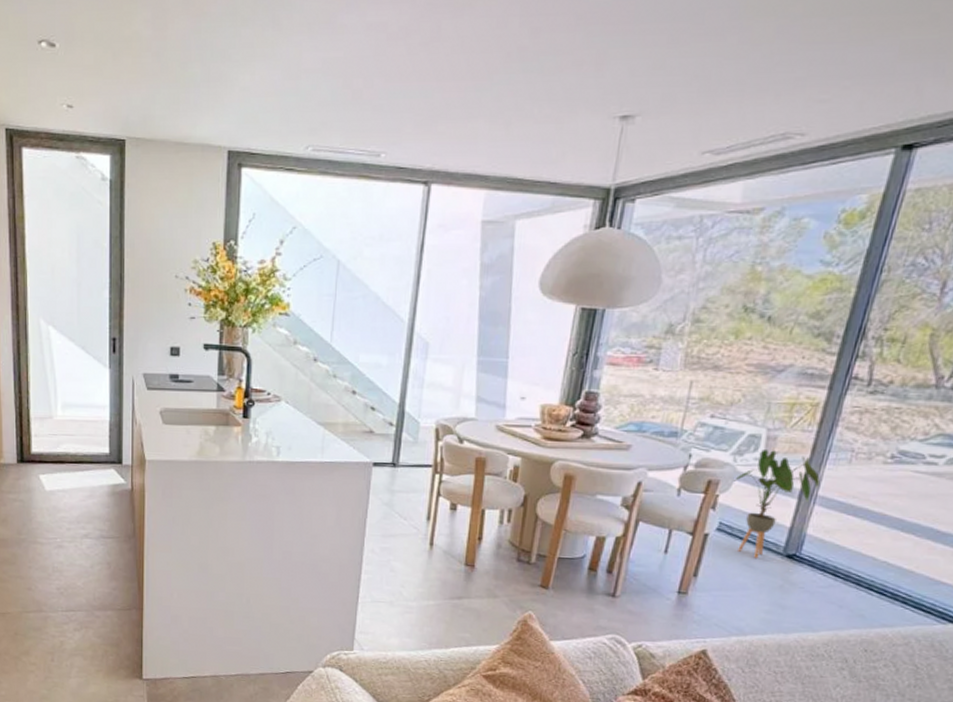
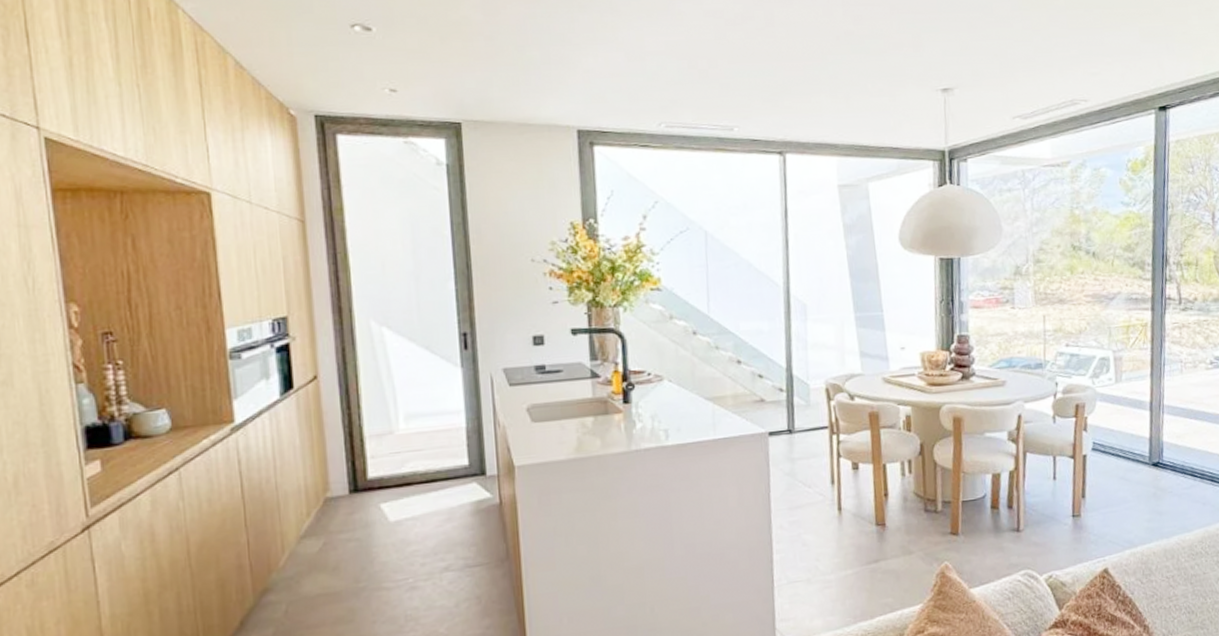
house plant: present [733,450,820,558] -> none [1095,369,1163,471]

